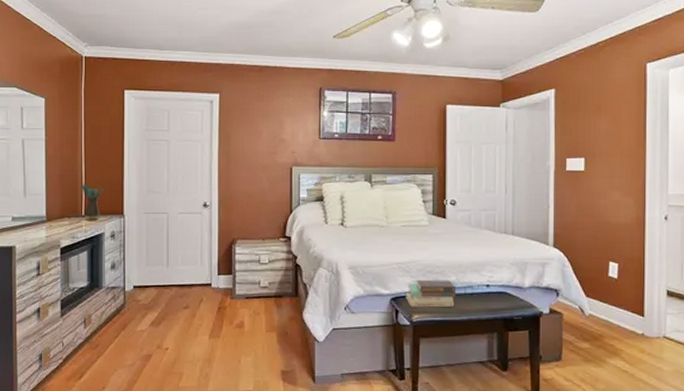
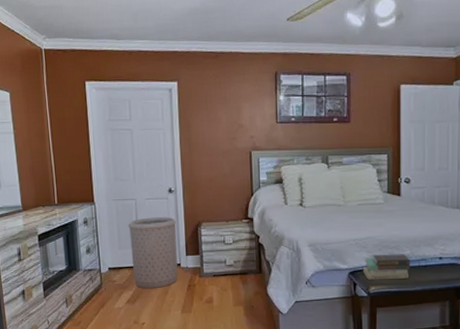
vase: present [80,183,105,222] -> none [51,174,75,210]
laundry basket: none [158,233,209,311] -> present [128,217,178,289]

